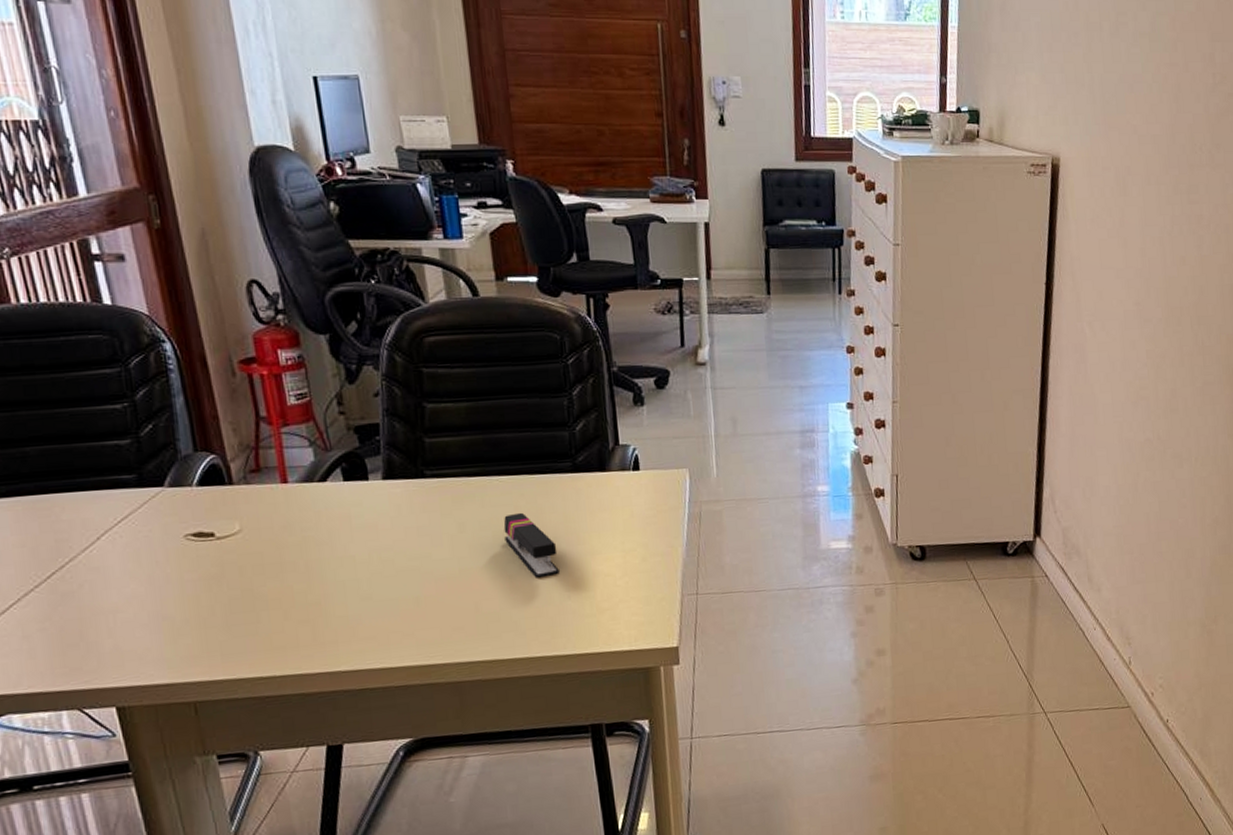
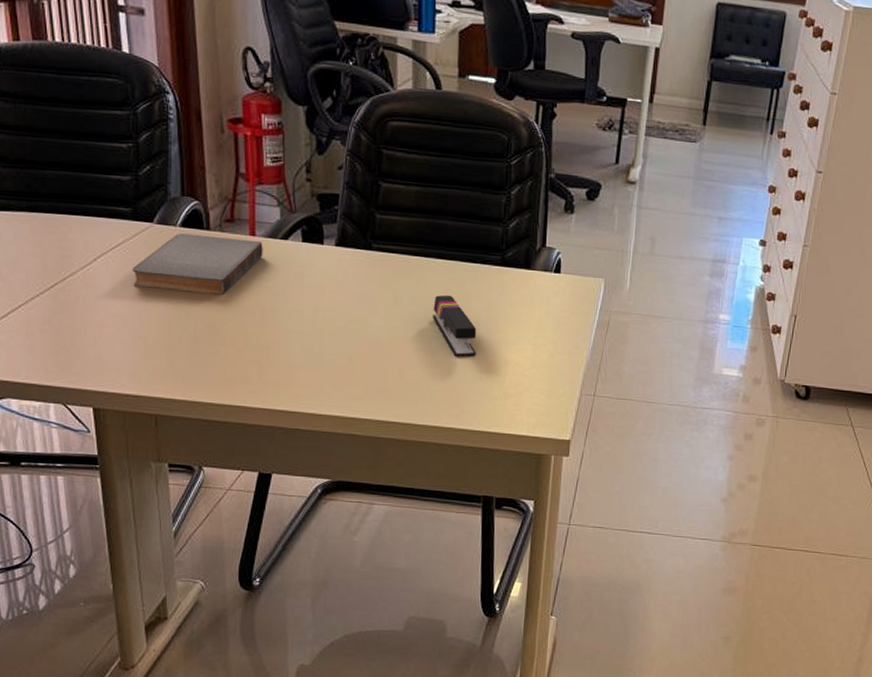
book: none [144,487,300,562] -> present [132,233,263,296]

